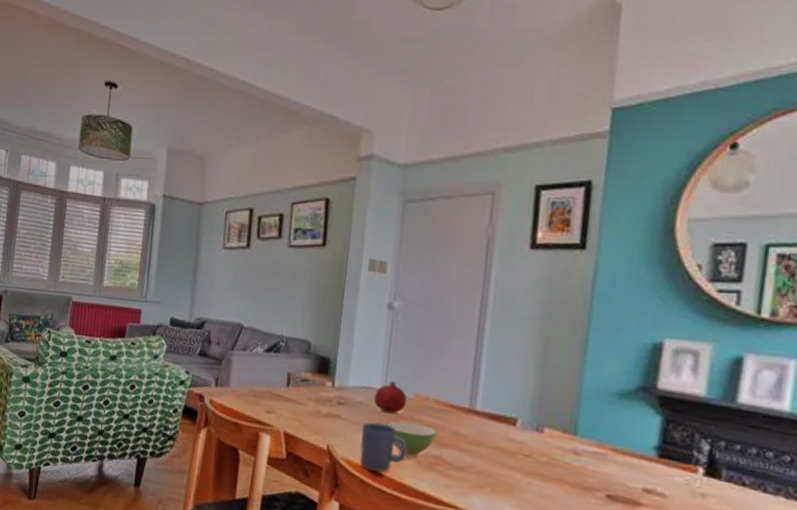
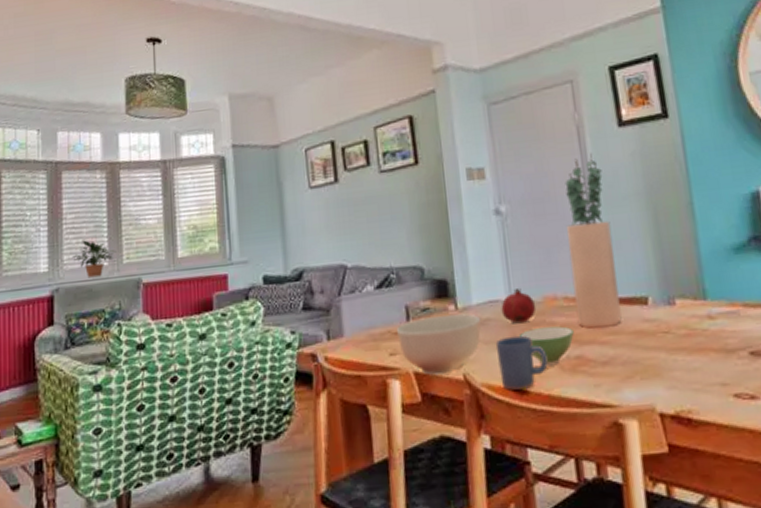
potted plant: none [20,254,55,289] -> present [73,240,117,278]
bowl: none [275,387,354,440] -> present [396,314,481,374]
vase: none [443,269,503,438] -> present [565,153,622,329]

